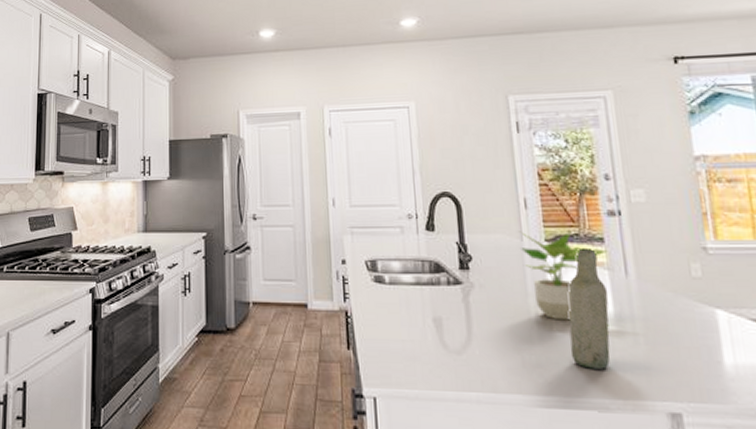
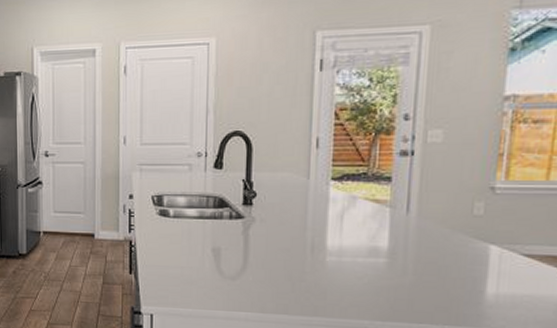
potted plant: present [519,231,608,321] -> none [306,169,394,253]
bottle: present [568,247,611,369] -> none [339,186,386,295]

